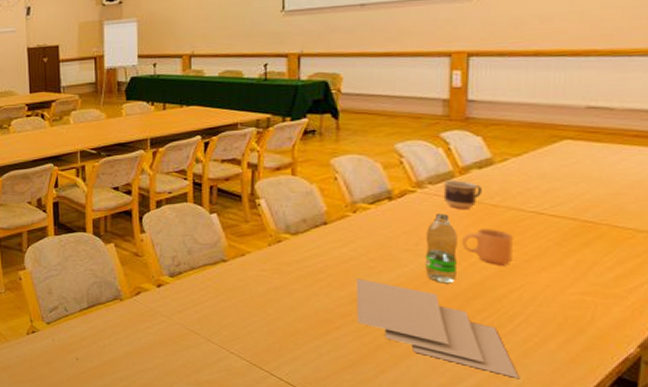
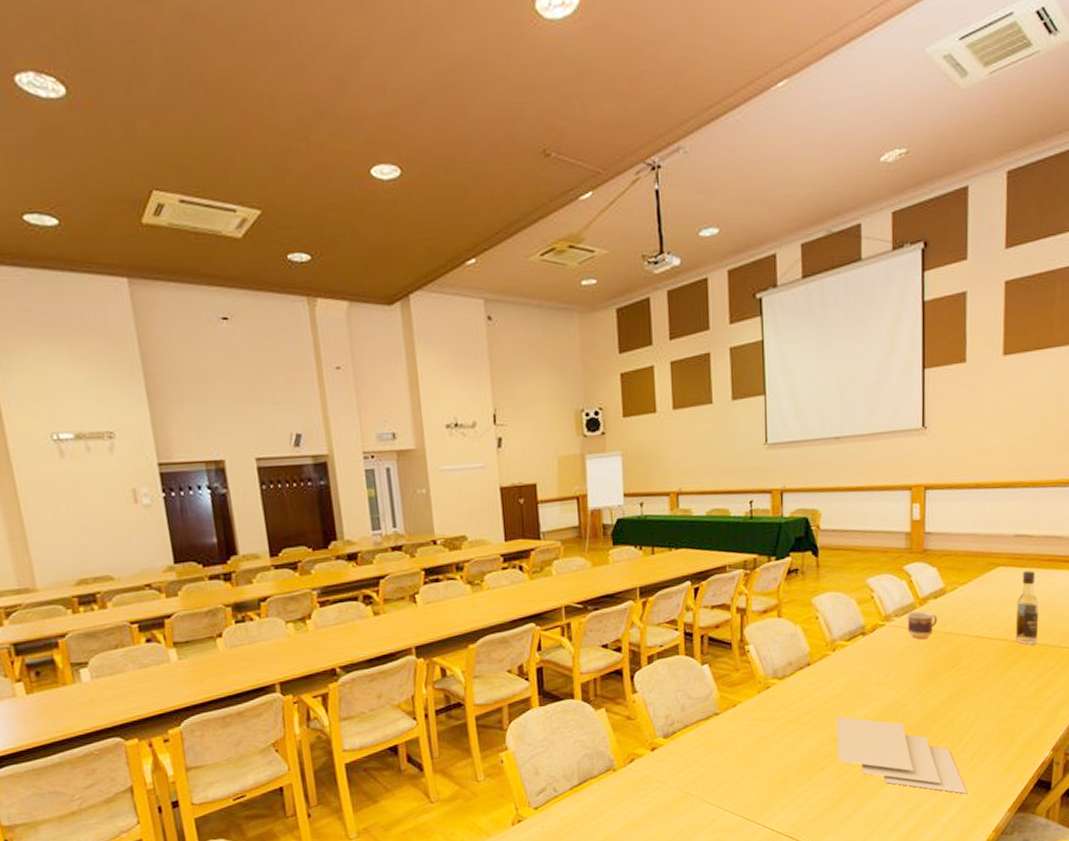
bottle: present [424,213,458,284] -> none [893,644,919,713]
cup: present [462,228,513,264] -> none [923,655,961,689]
bottle: none [586,146,622,227] -> present [1015,570,1039,645]

